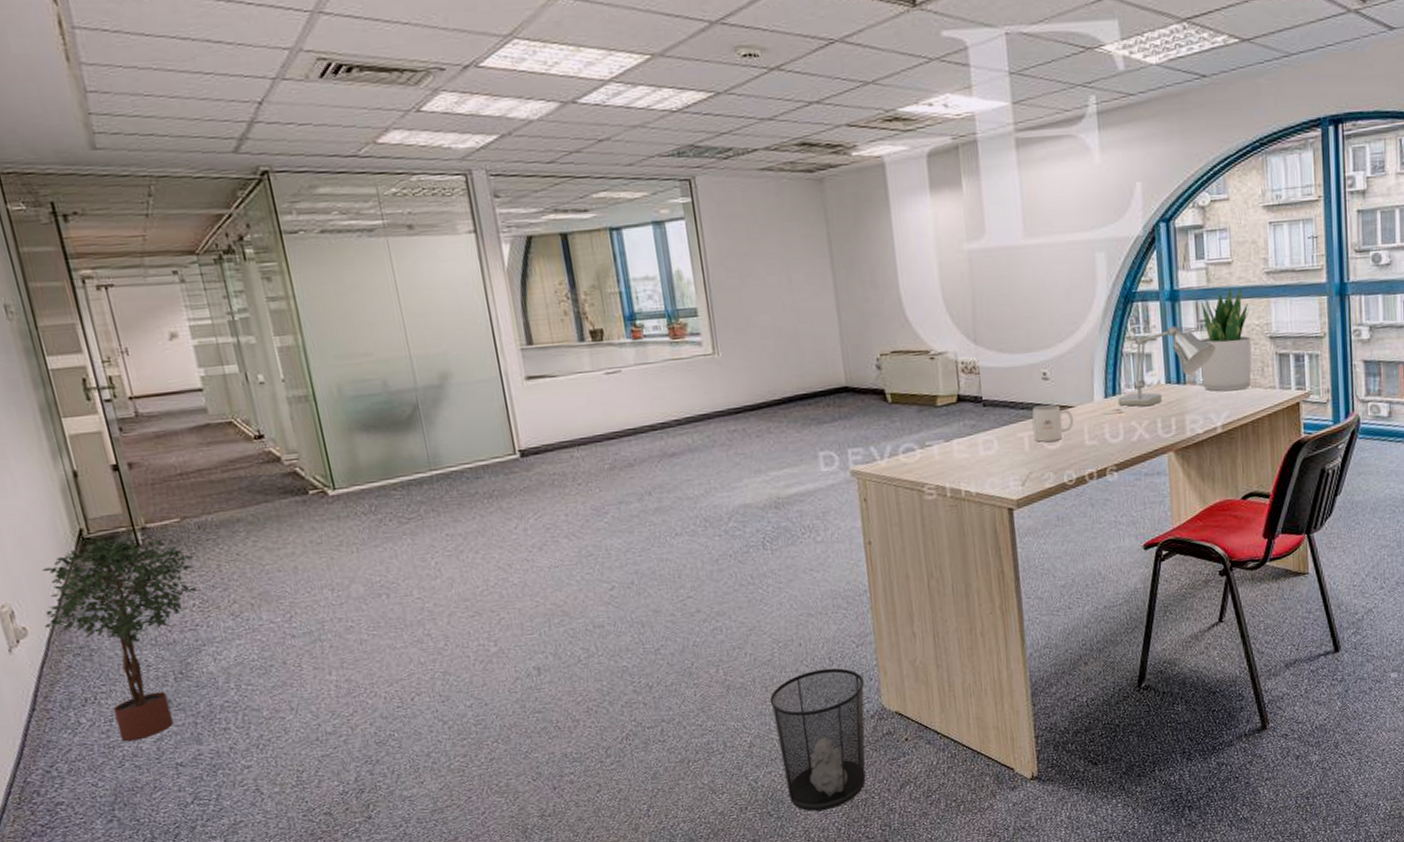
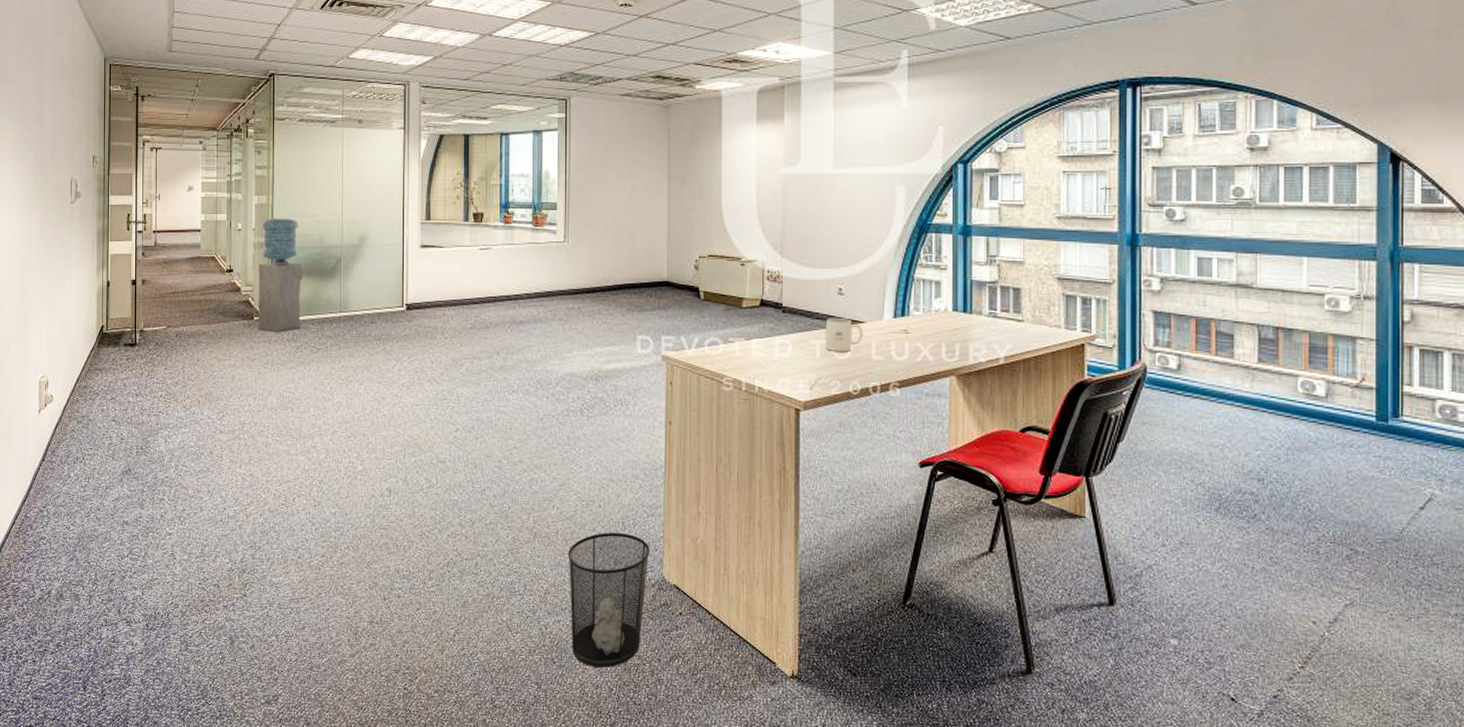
potted tree: present [42,539,199,742] -> none [64,336,168,497]
water cooler: none [292,360,378,507] -> present [258,217,303,333]
desk lamp: present [1117,326,1216,407] -> none [905,259,1004,330]
planter: present [1200,288,1252,392] -> none [988,228,1040,326]

